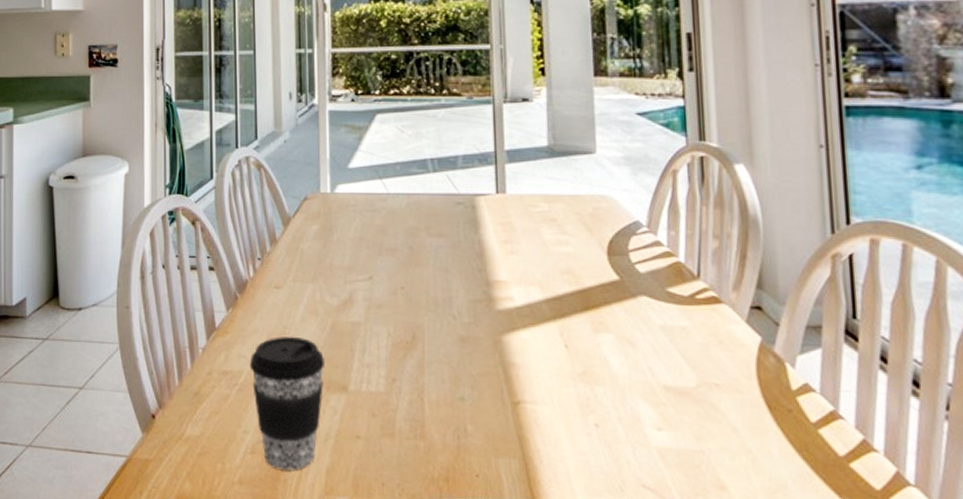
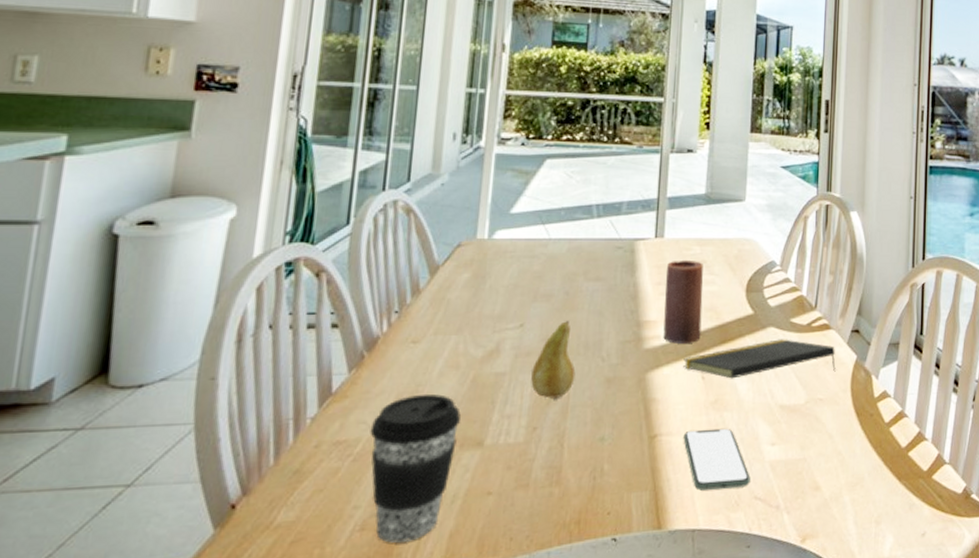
fruit: none [385,275,428,352] -> present [531,320,576,398]
candle: none [512,217,559,308] -> present [663,259,704,344]
notepad: none [542,310,733,354] -> present [683,339,836,379]
smartphone: none [550,401,635,472] -> present [683,428,750,491]

